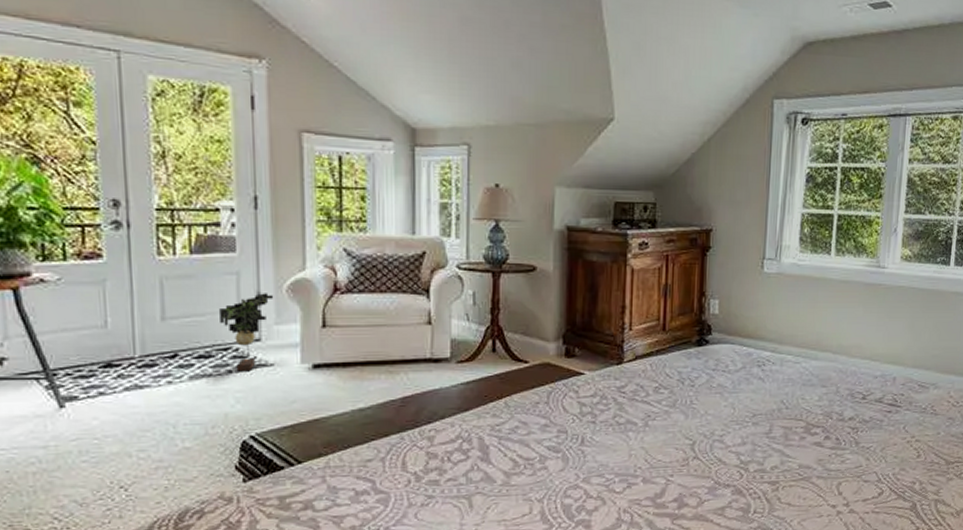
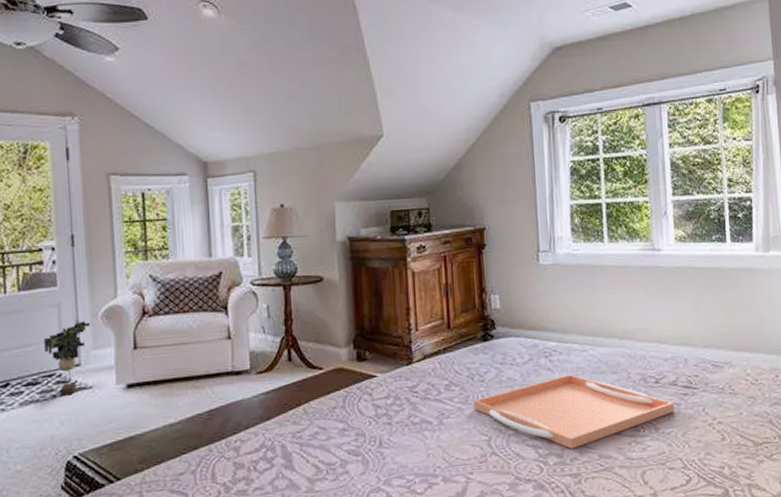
serving tray: none [681,385,877,458] -> present [474,374,674,449]

